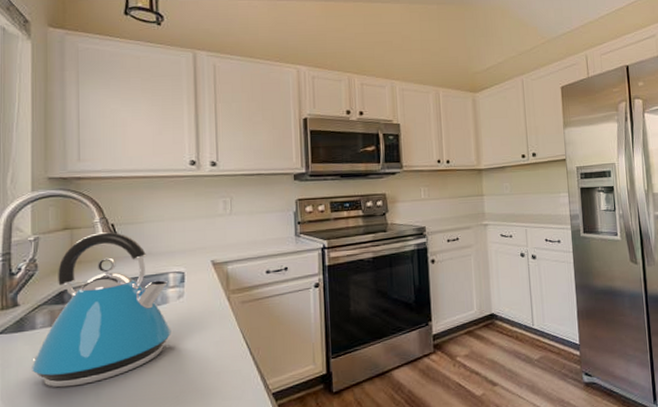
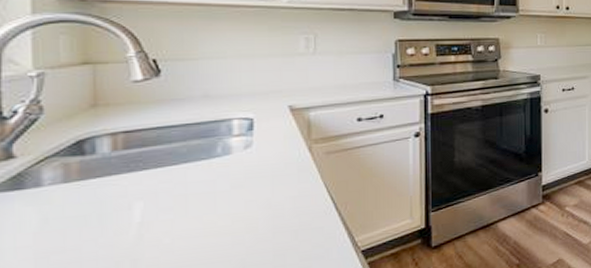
kettle: present [32,232,171,388] -> none [37,69,235,256]

